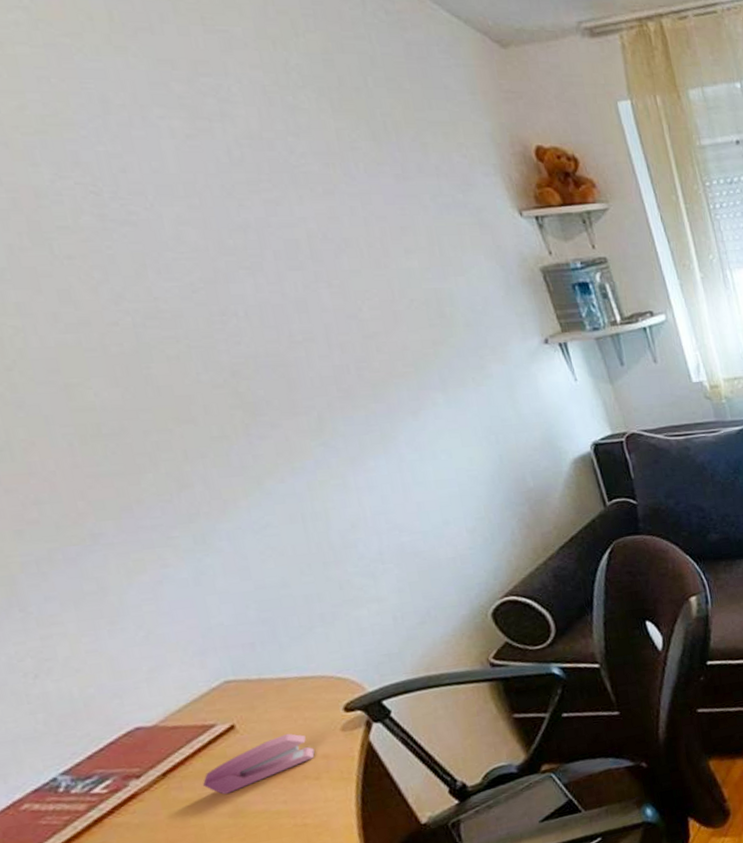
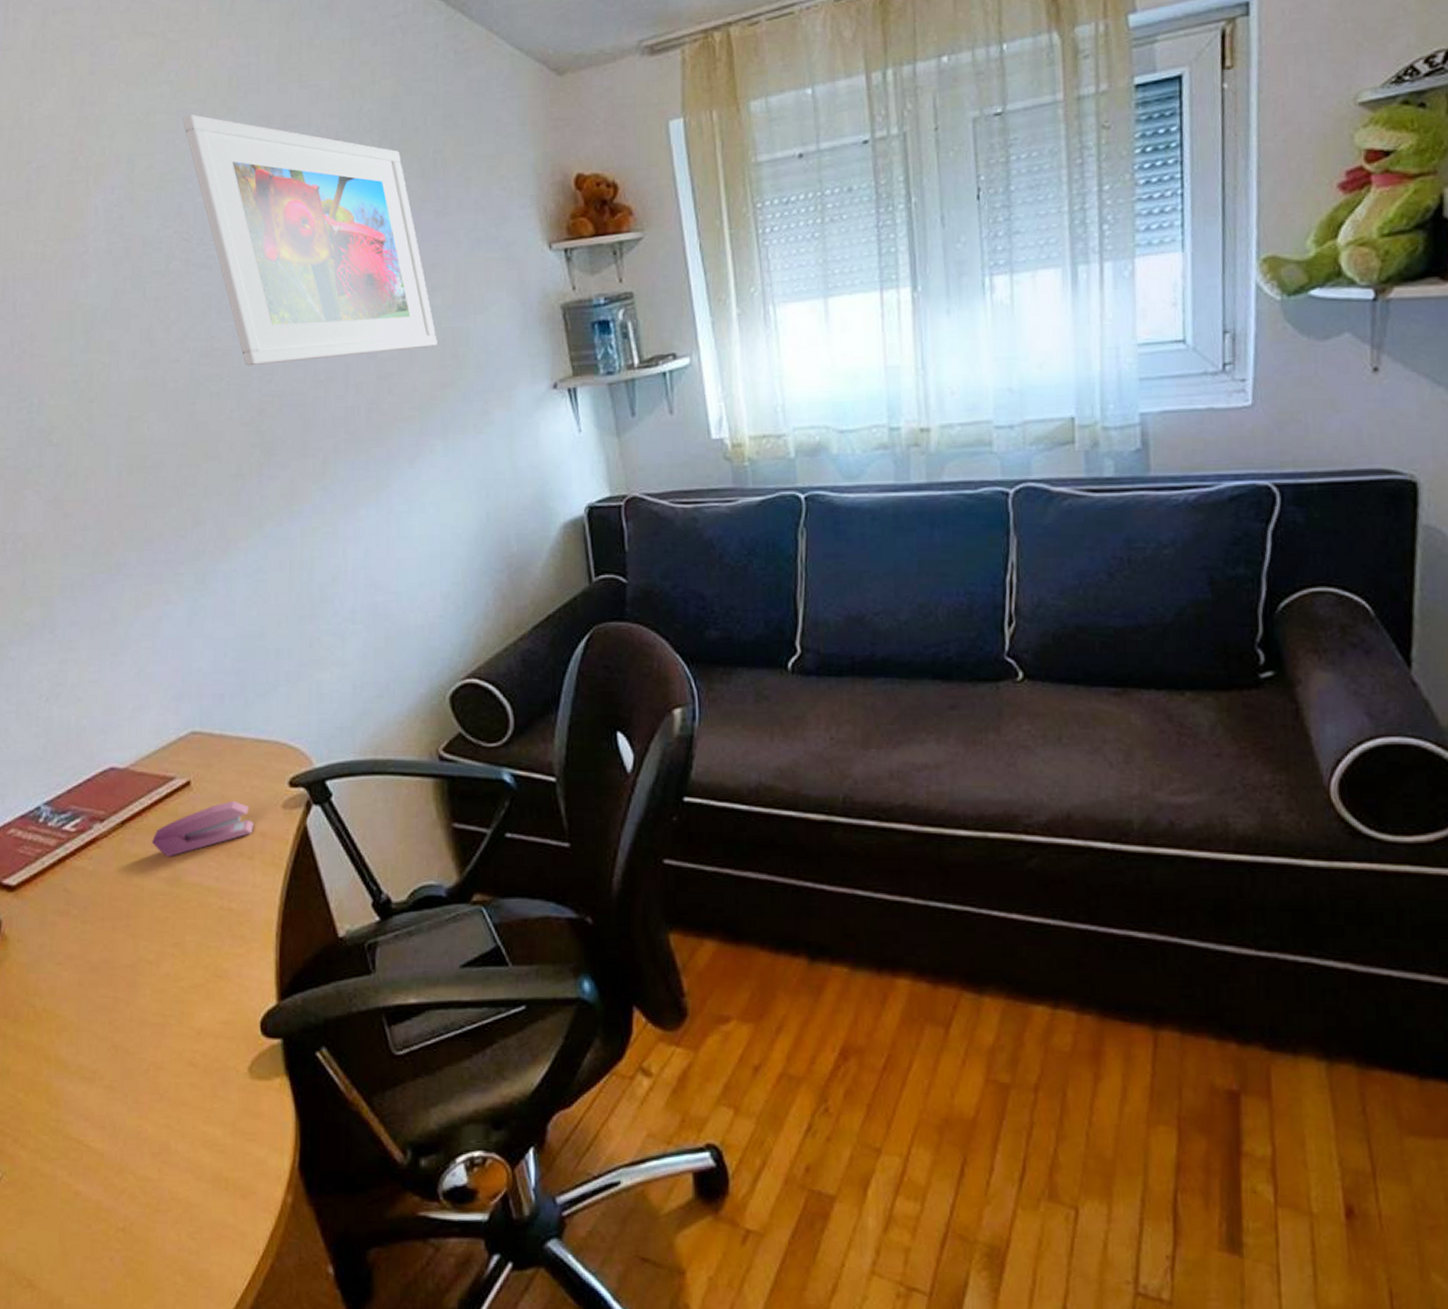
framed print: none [53,49,421,328] -> present [182,114,437,366]

